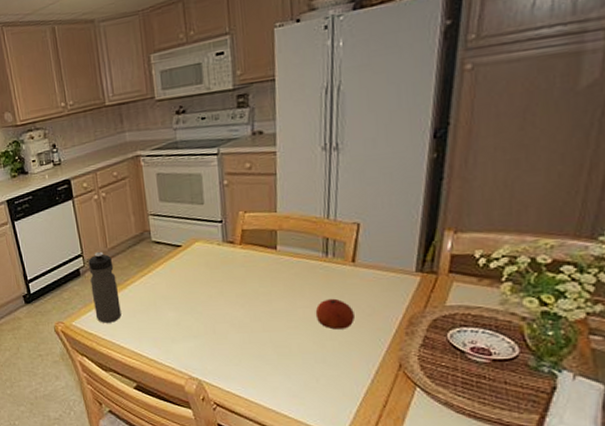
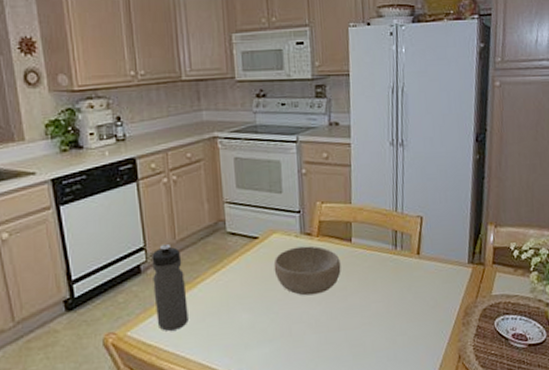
bowl: none [196,253,266,299] -> present [273,246,341,296]
fruit: present [315,298,355,330] -> none [387,291,421,324]

